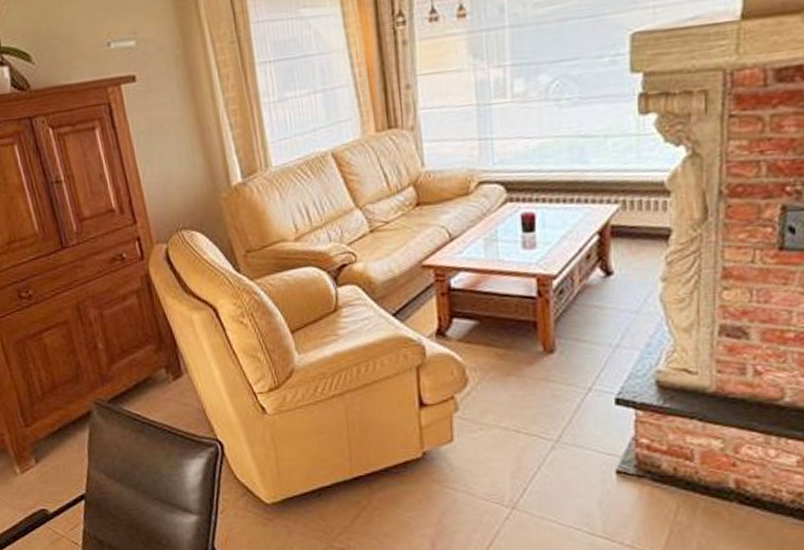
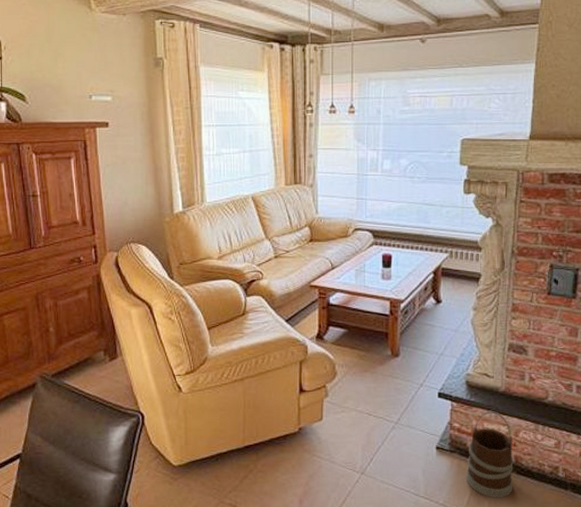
wooden bucket: none [661,420,734,536] -> present [465,411,514,498]

